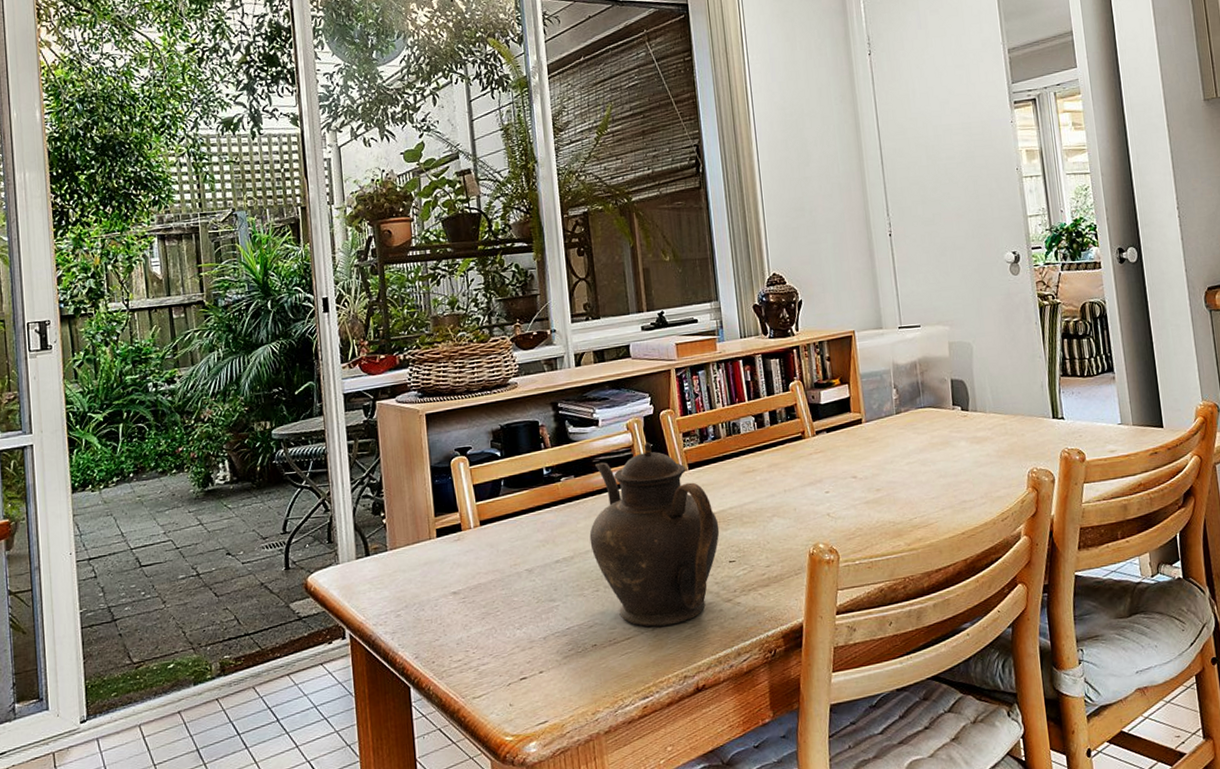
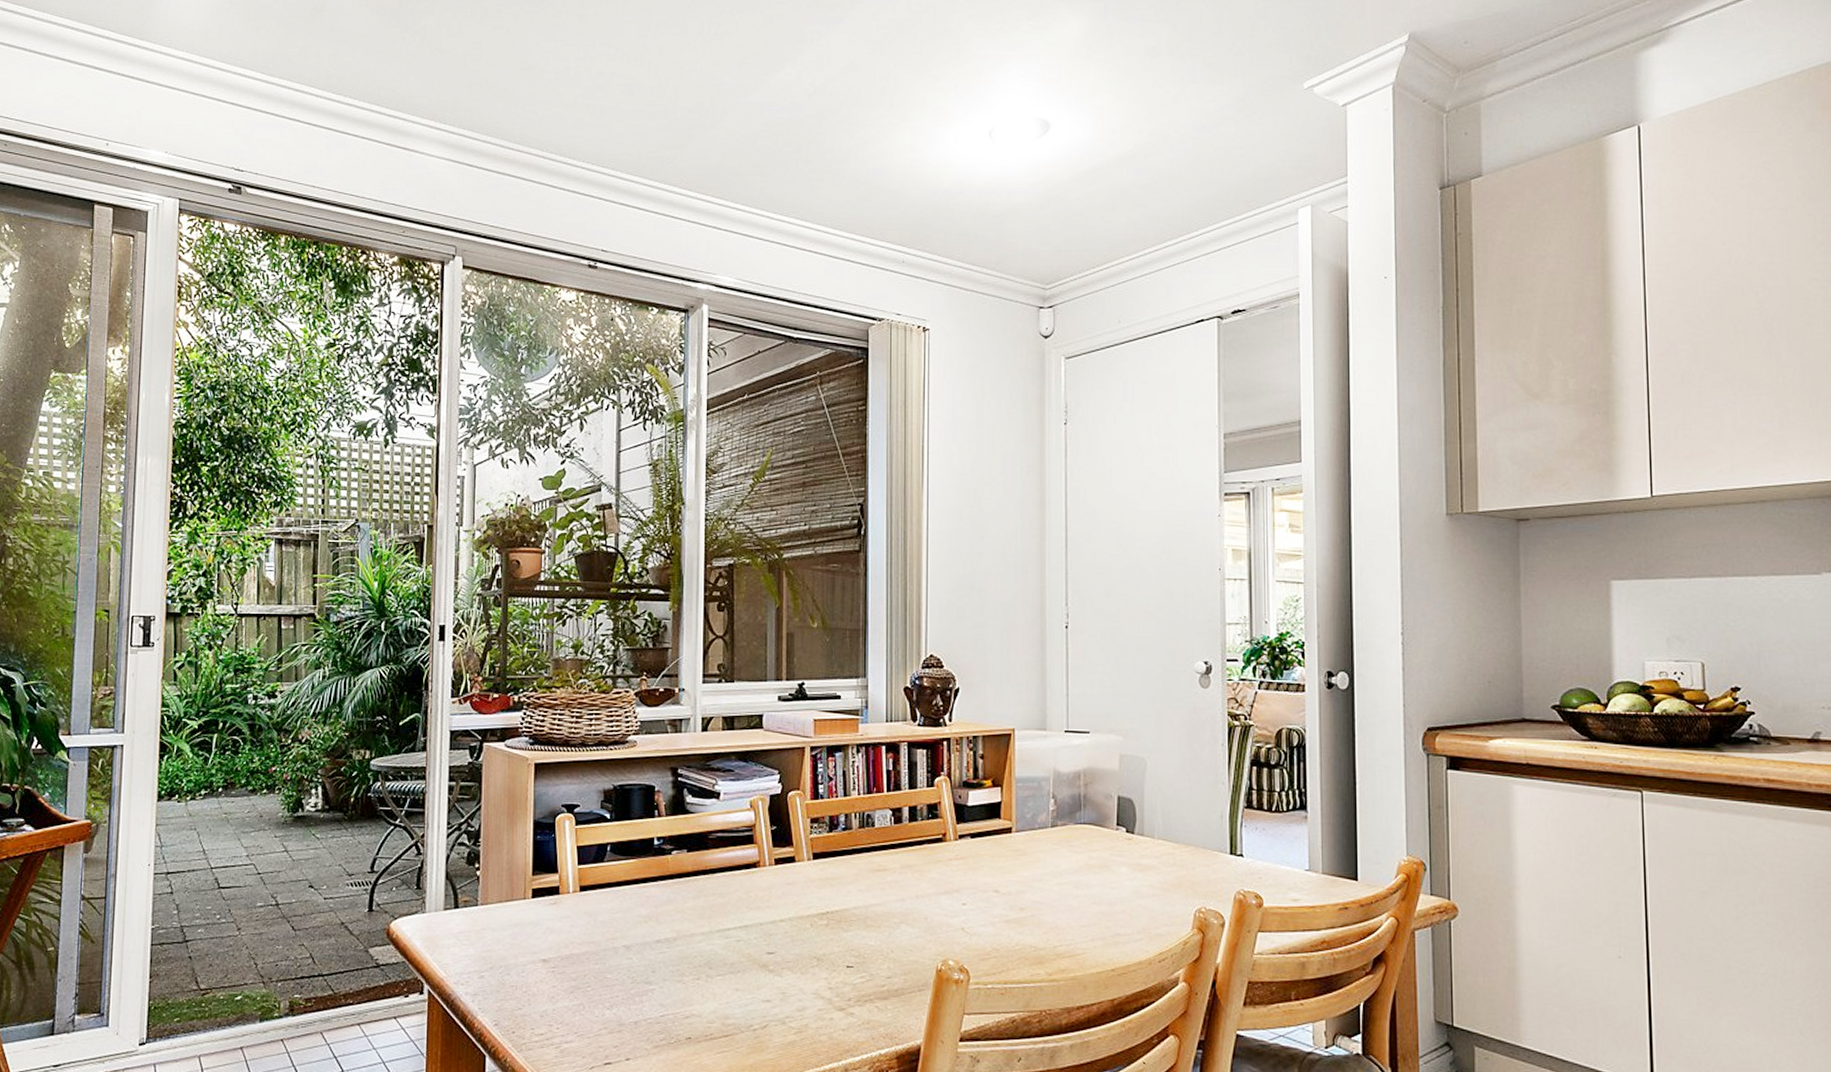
teapot: present [589,442,720,627] -> none [696,824,840,1028]

